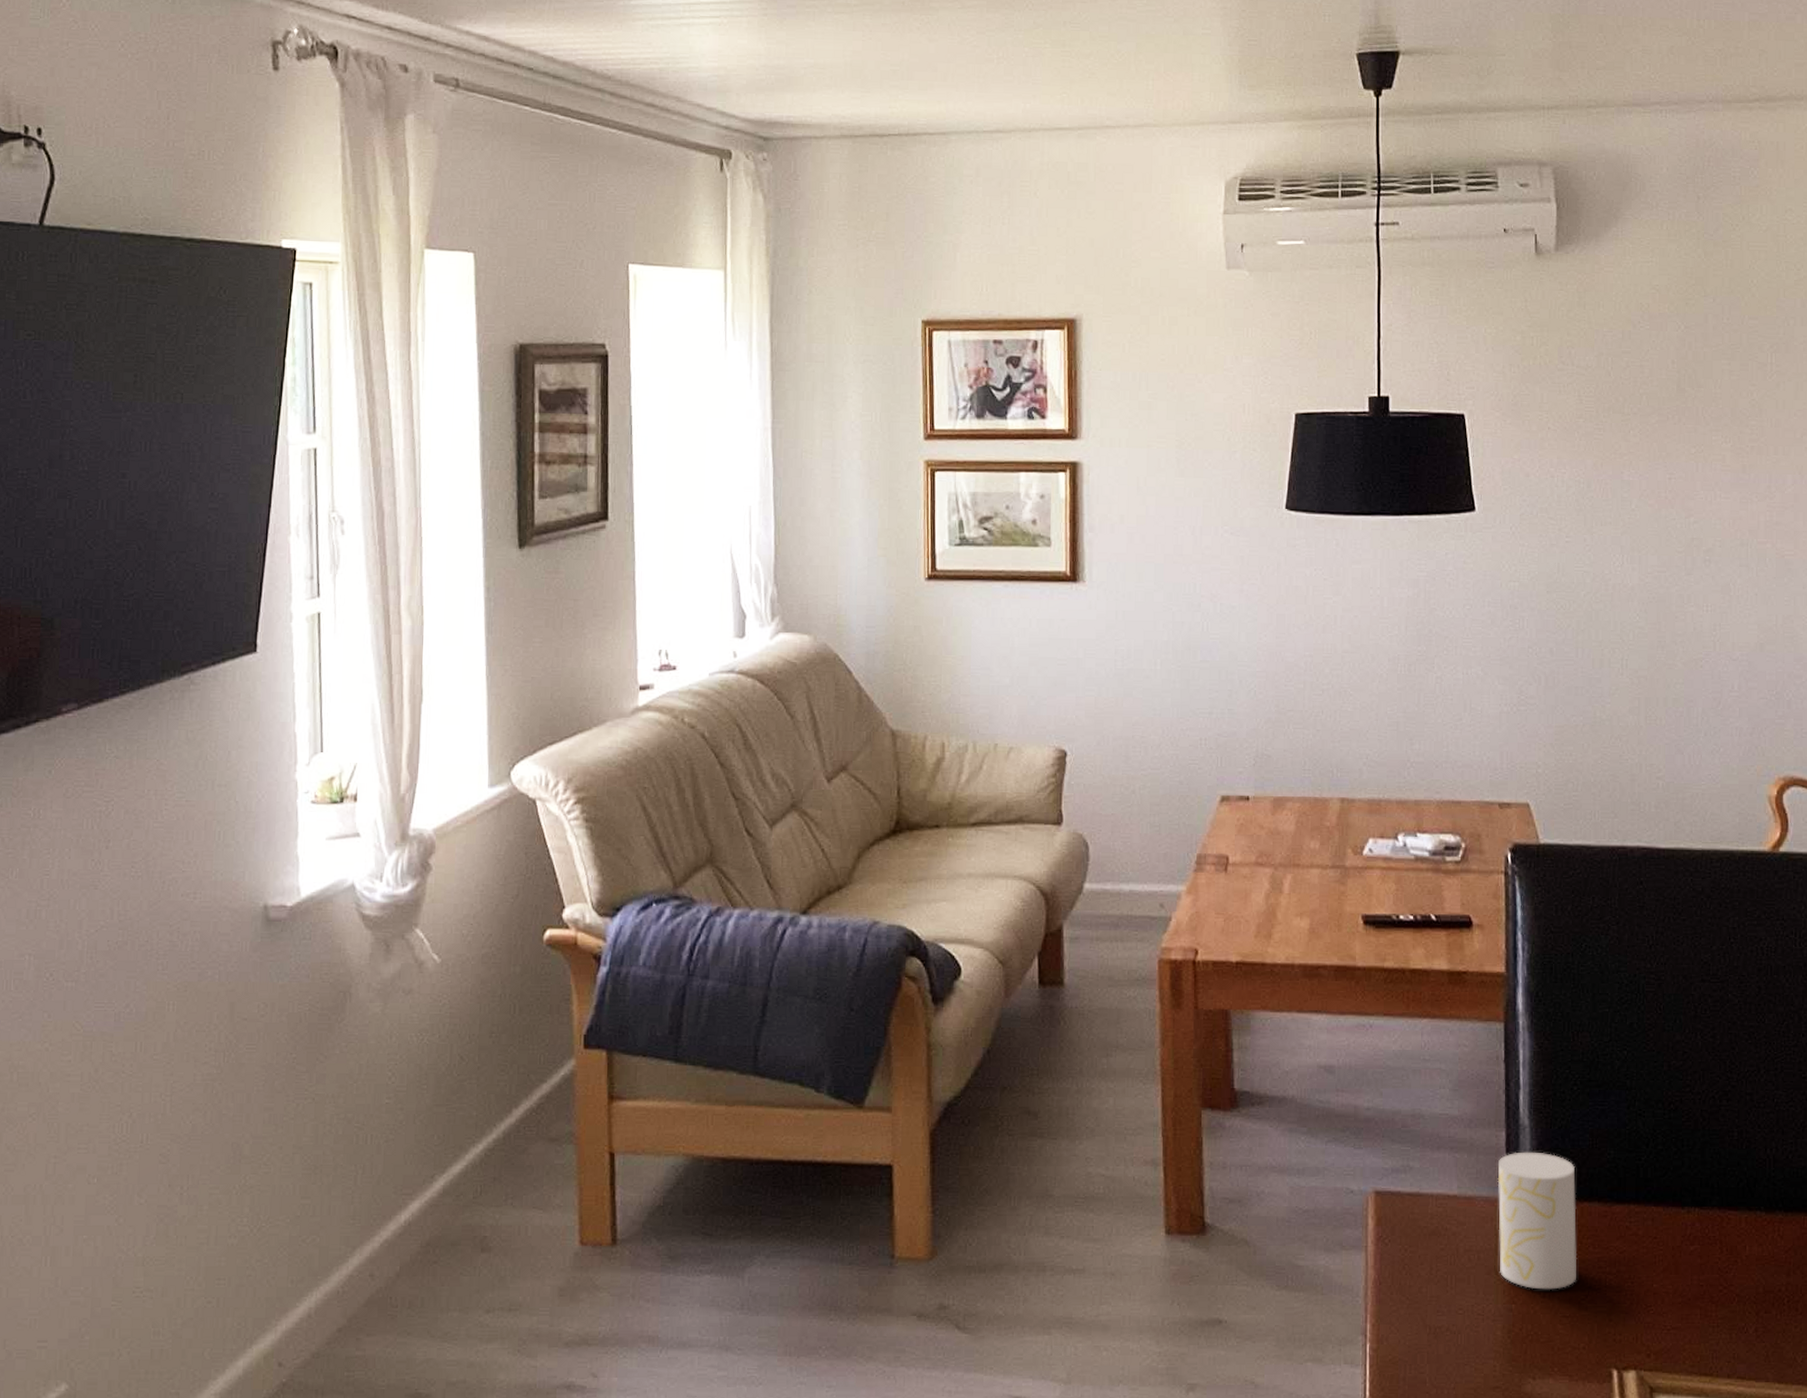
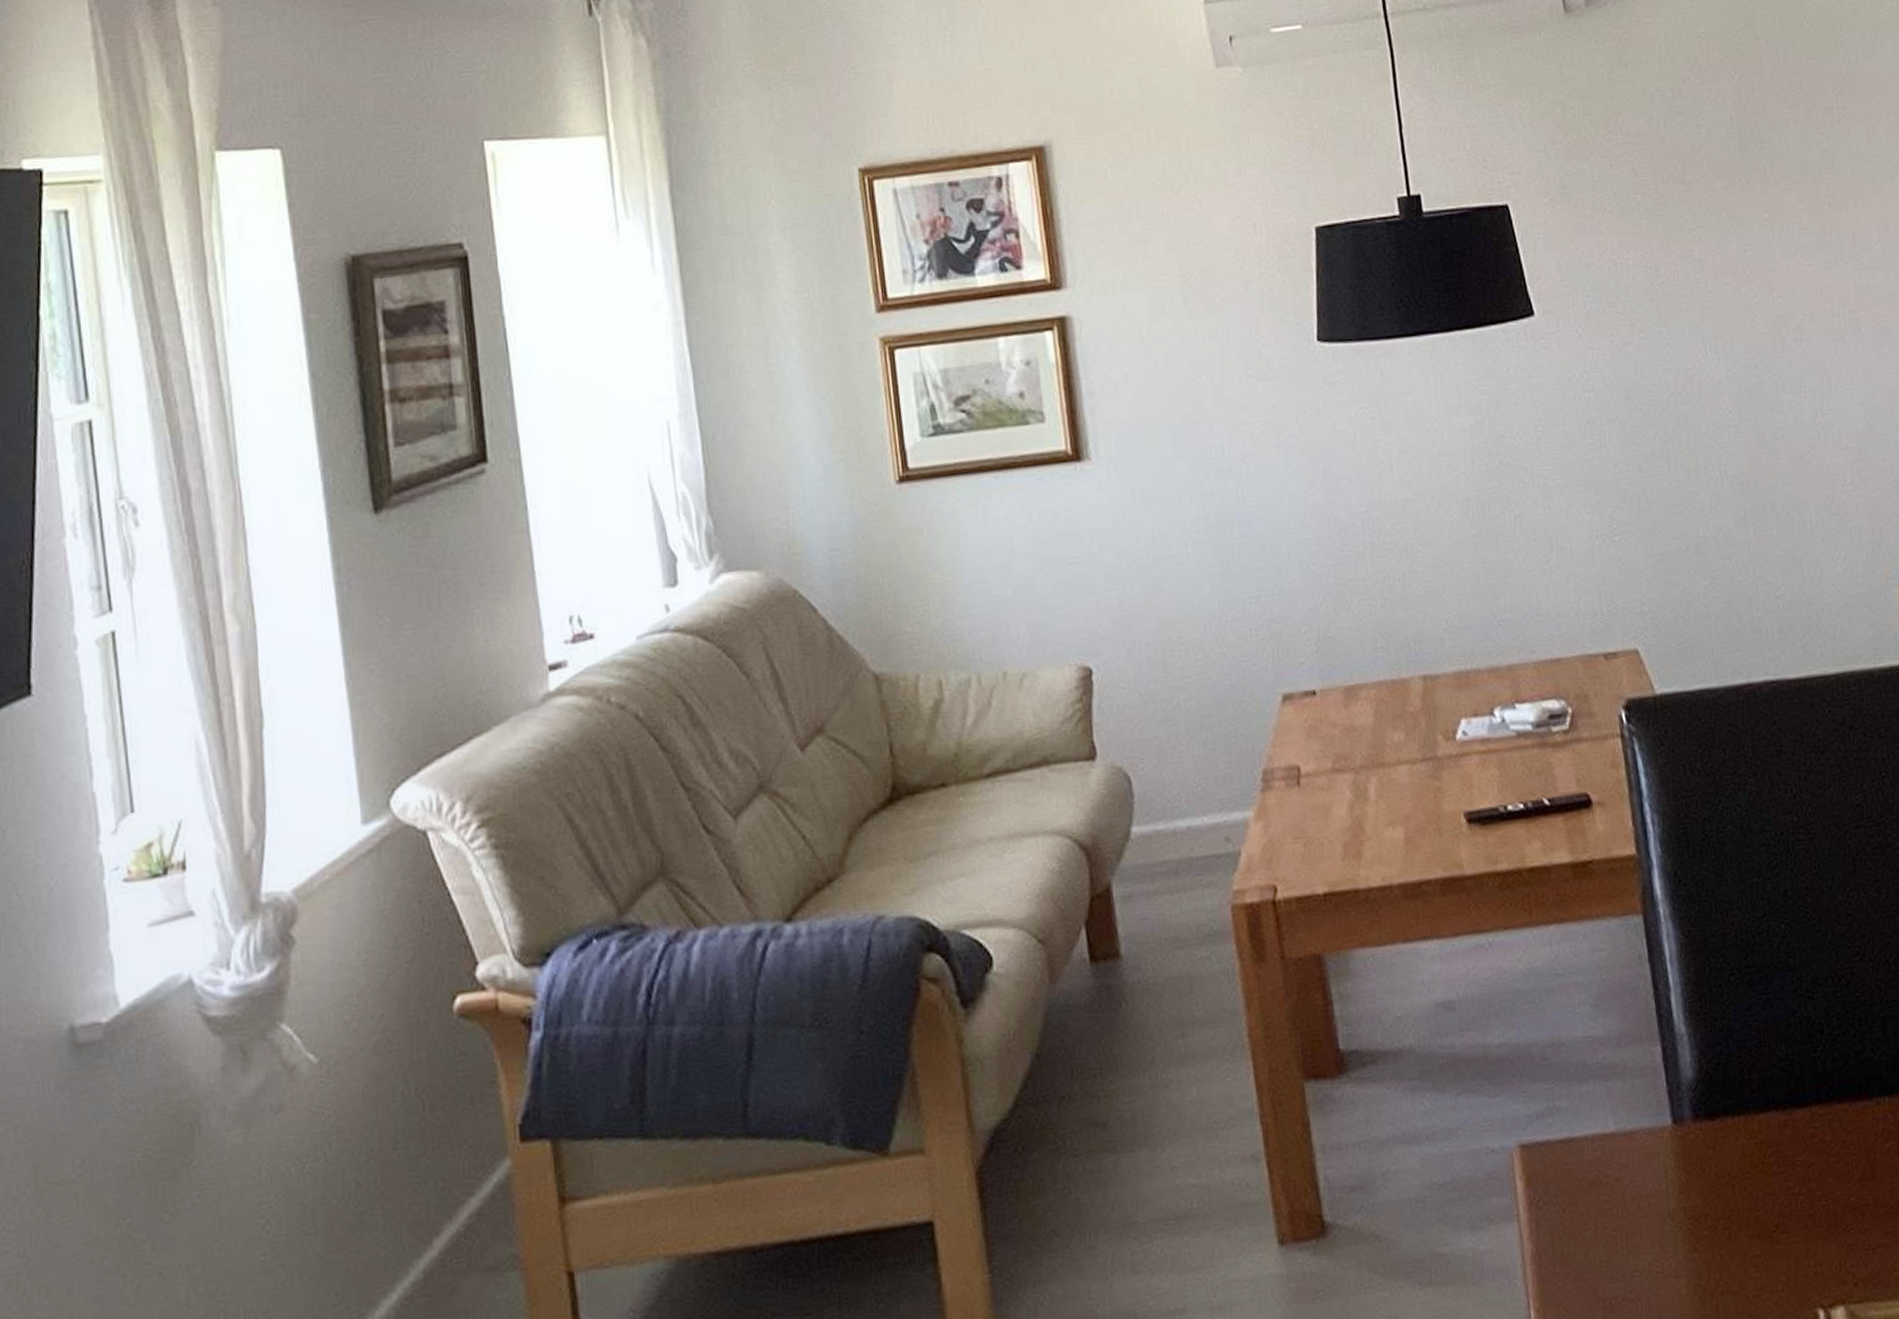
cup: present [1497,1152,1578,1290] -> none [1657,1062,1763,1230]

